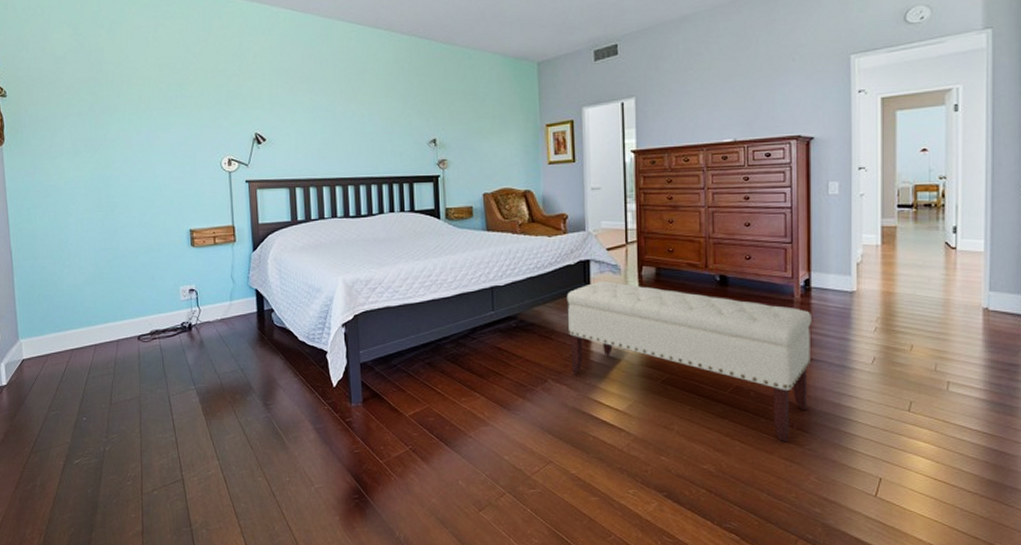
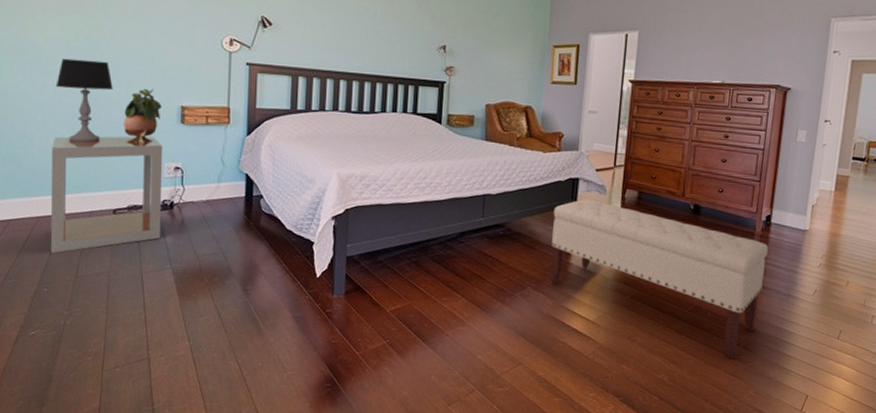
table lamp: none [77,195,127,274] -> present [55,58,113,142]
side table: none [78,261,183,384] -> present [50,135,163,254]
potted plant: none [139,216,172,270] -> present [124,88,162,144]

